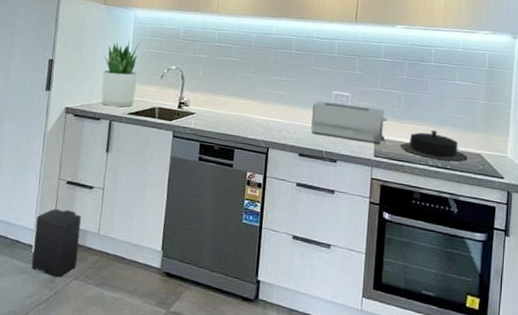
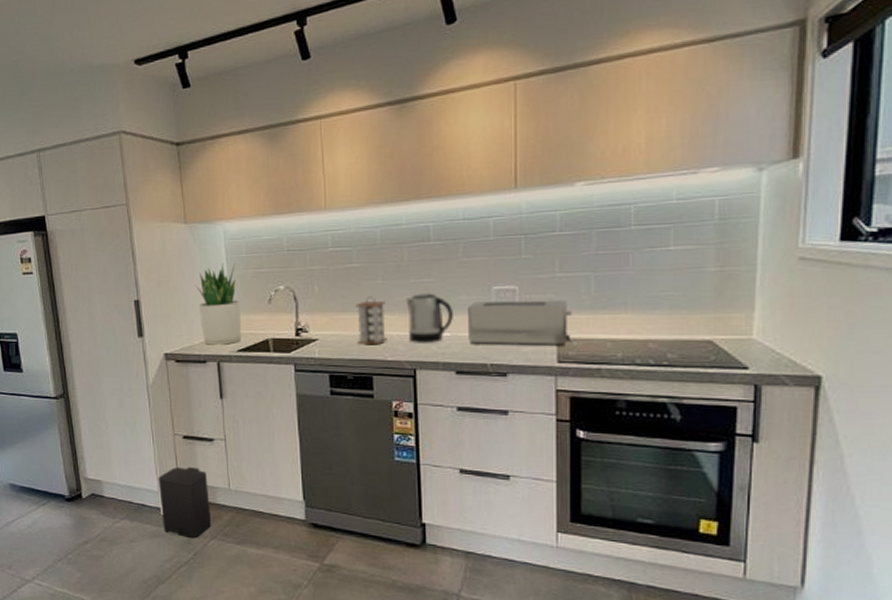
spice rack: none [226,84,252,125] -> present [355,296,388,345]
kettle: none [266,88,302,129] -> present [406,293,453,343]
cooking pot: present [400,130,468,162] -> none [593,317,693,356]

